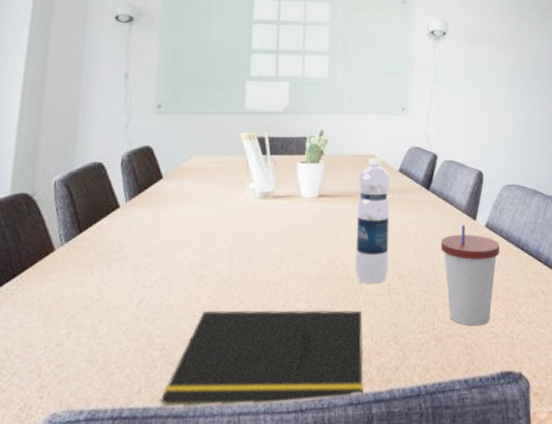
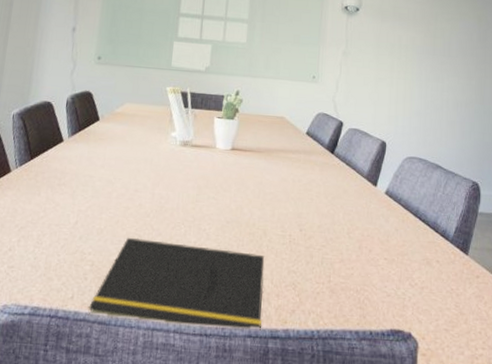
water bottle: present [355,157,390,283] -> none [261,119,298,233]
cup: present [440,225,500,326] -> none [341,189,398,284]

